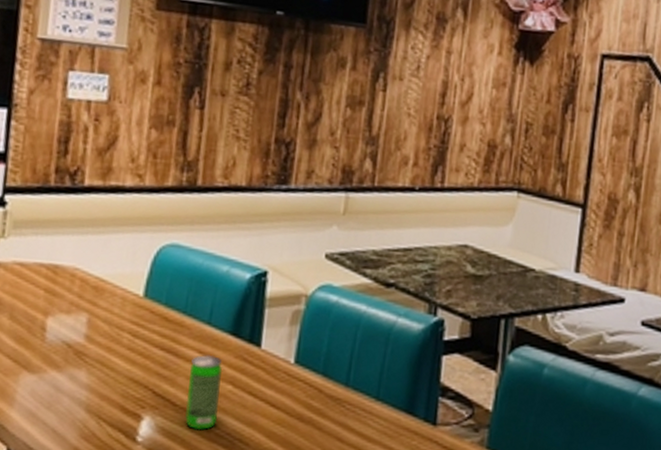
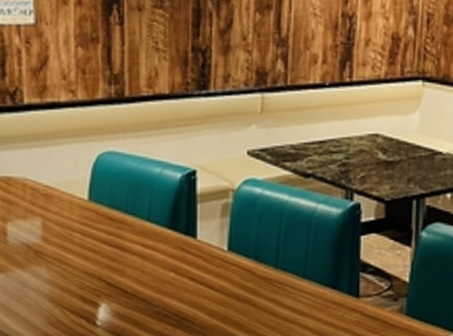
beverage can: present [185,354,223,430] -> none [135,247,165,313]

